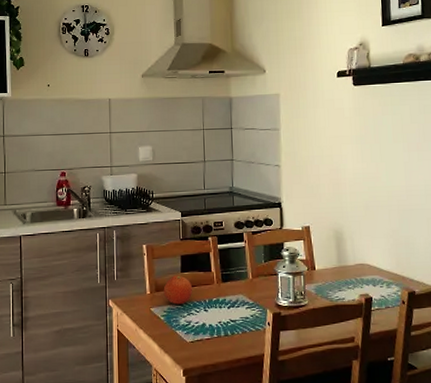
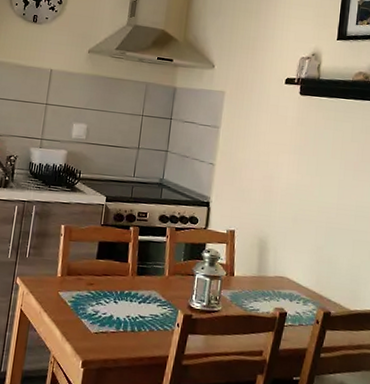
fruit: present [163,275,193,305] -> none [74,261,106,293]

